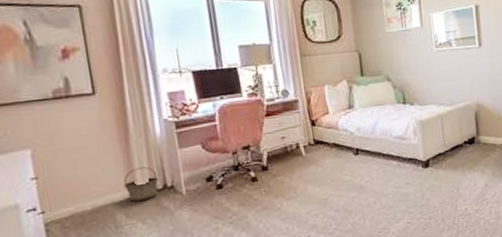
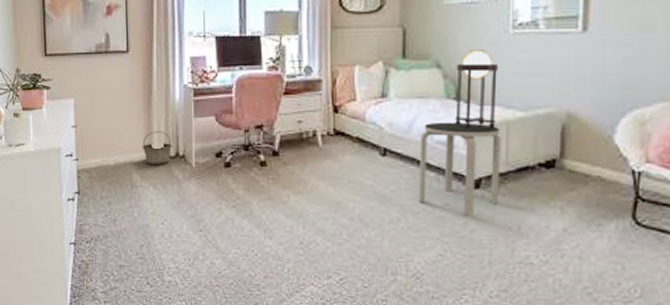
side table: none [382,119,443,189] -> present [418,122,501,215]
table lamp: none [401,64,434,124] -> present [455,50,498,129]

